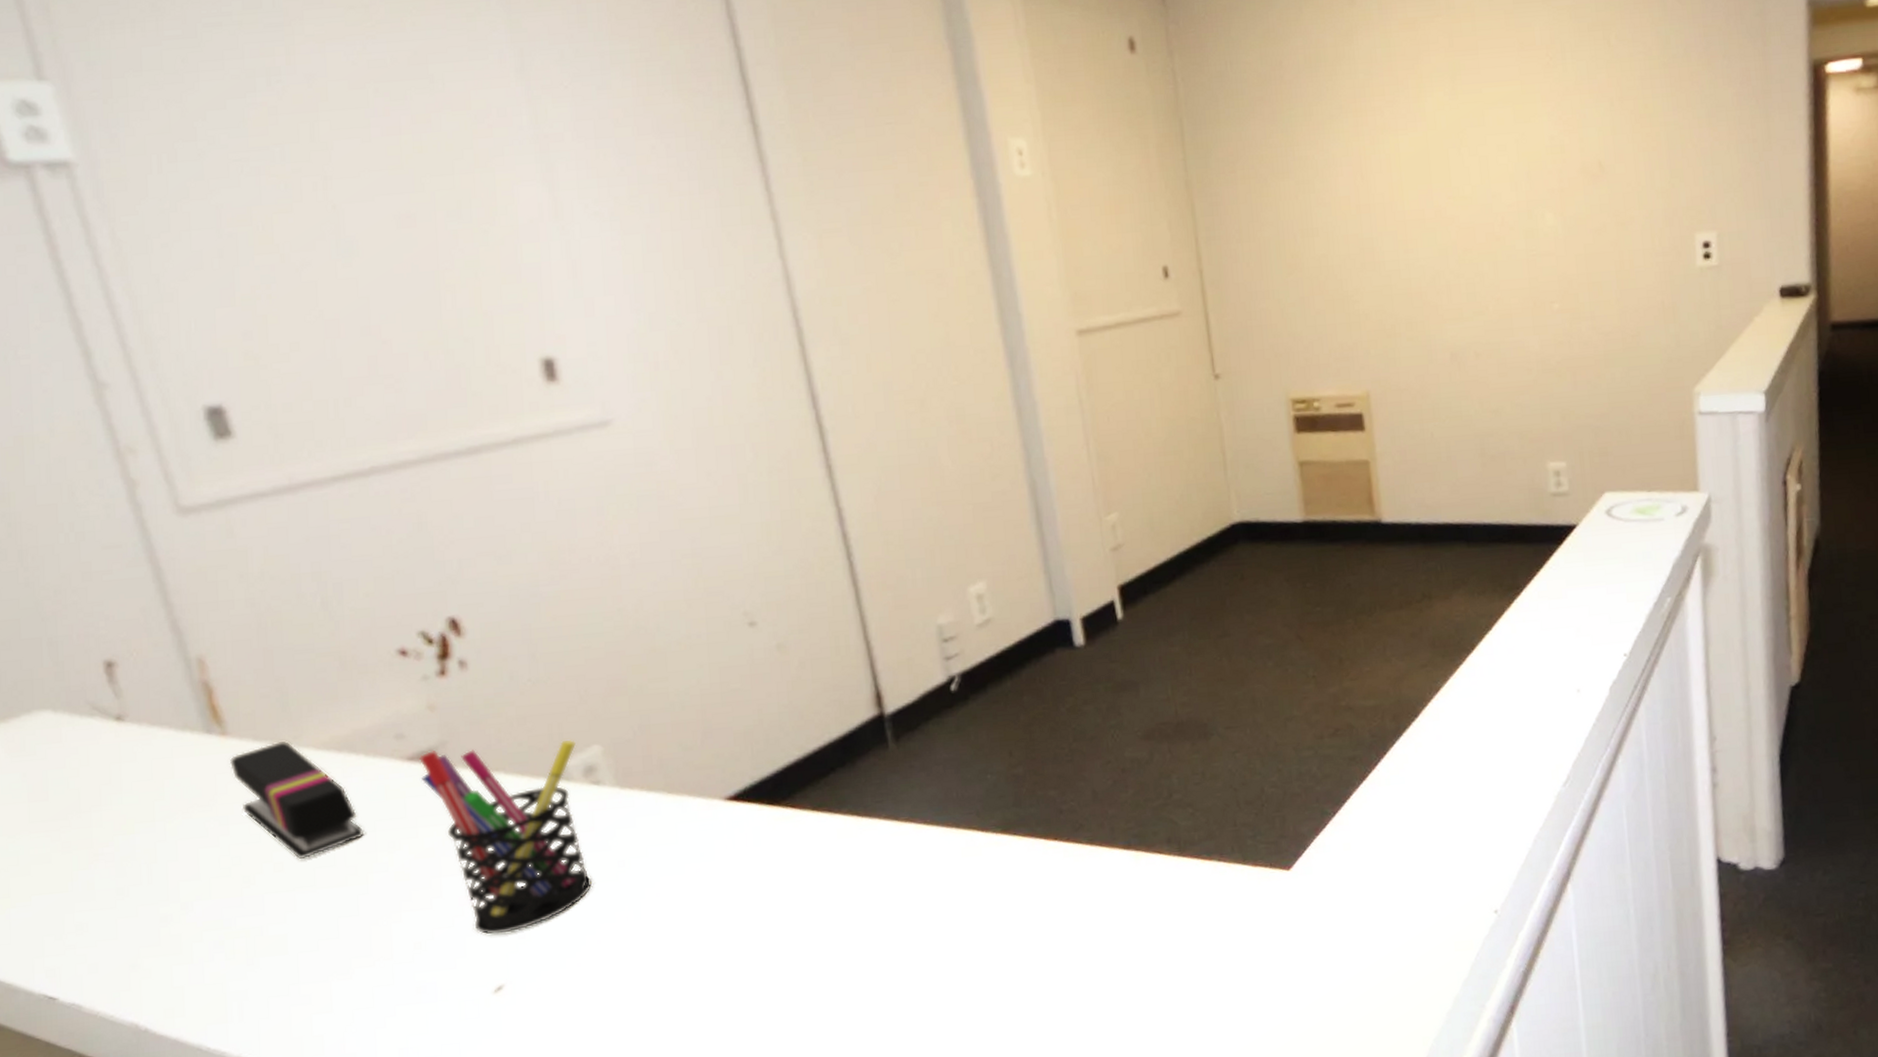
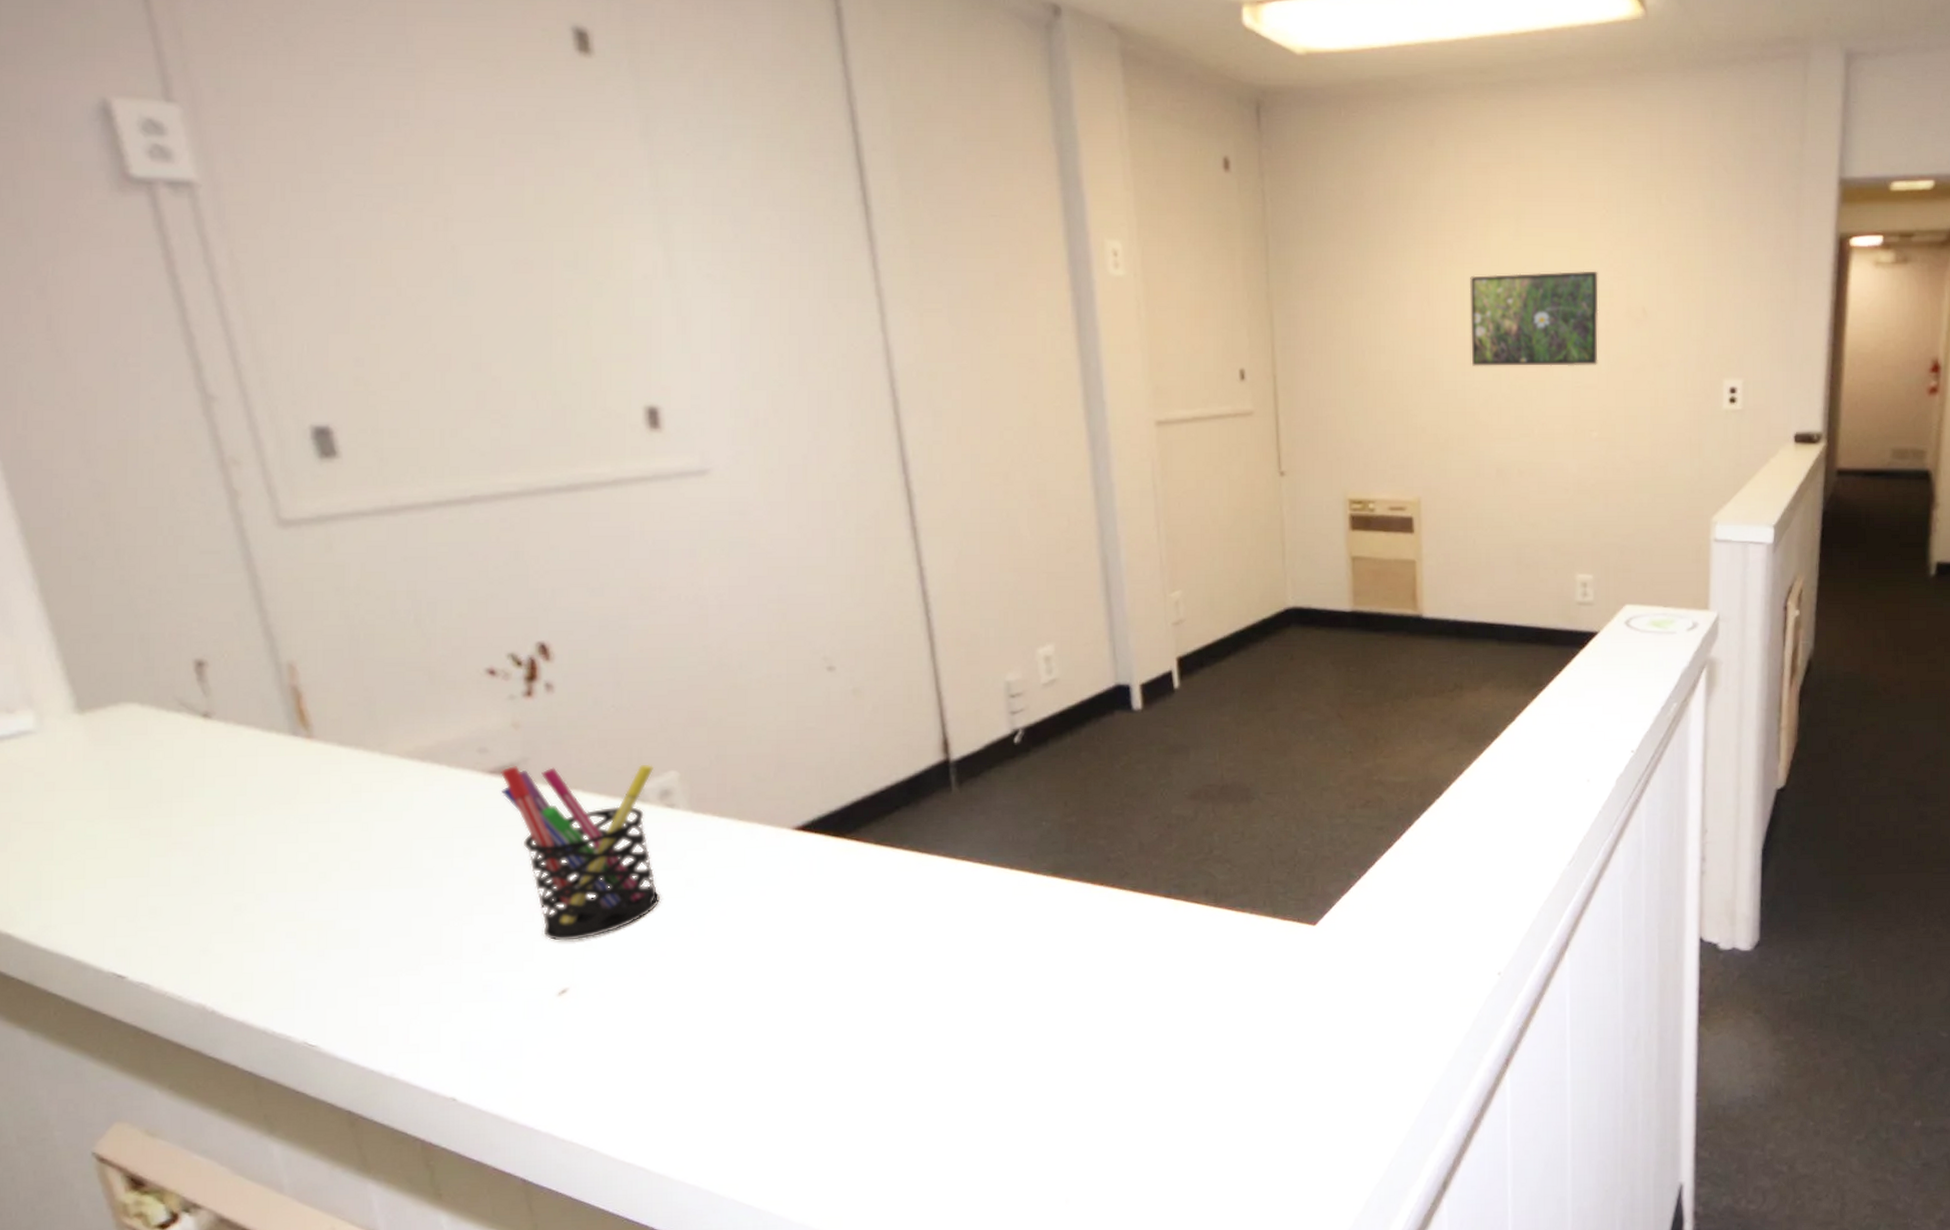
stapler: present [230,741,365,860] -> none [314,747,442,860]
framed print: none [1405,125,1554,242] -> present [1470,271,1599,366]

